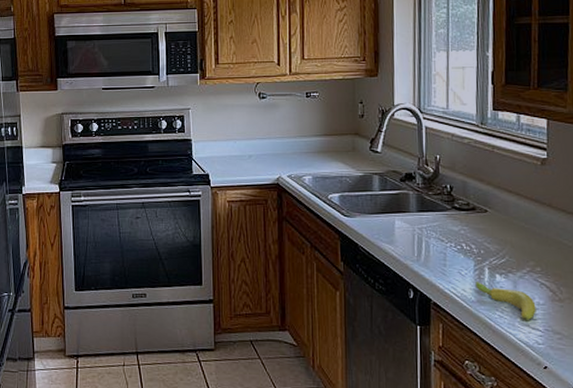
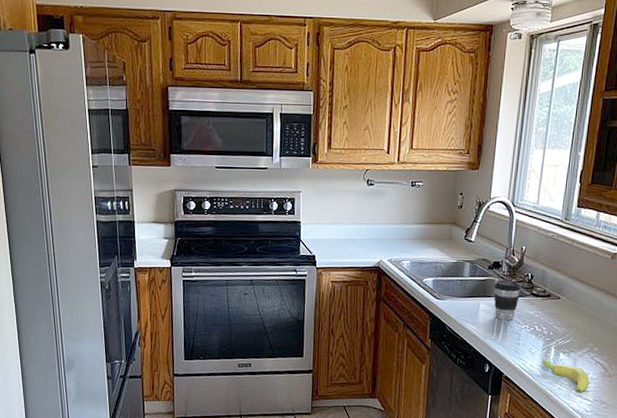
coffee cup: none [408,194,441,238] -> present [493,280,521,320]

